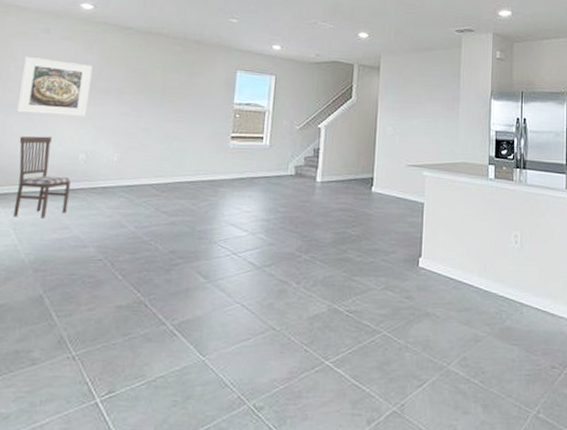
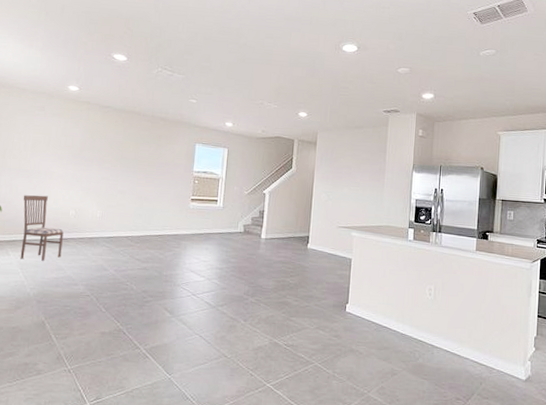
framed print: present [16,56,93,117] -> none [20,129,79,181]

